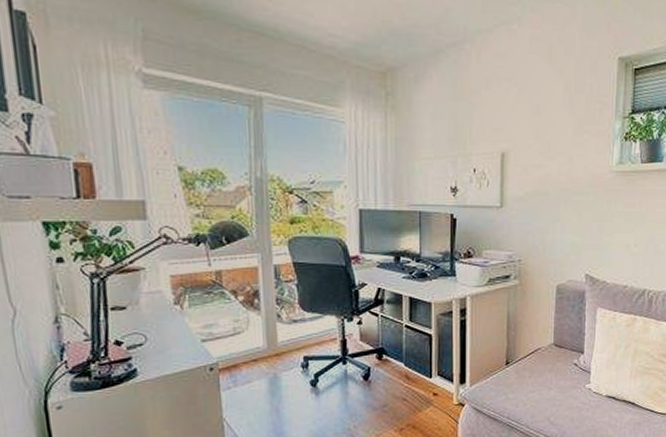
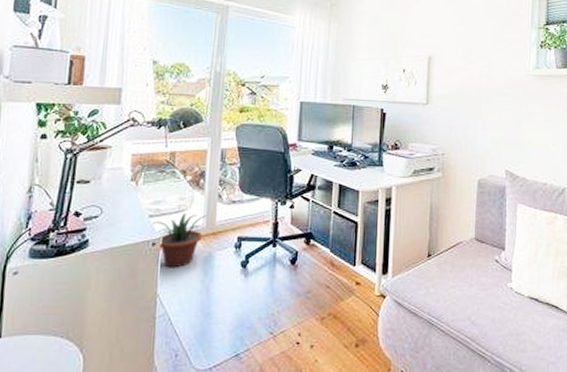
potted plant: none [207,336,266,392] -> present [153,213,206,268]

